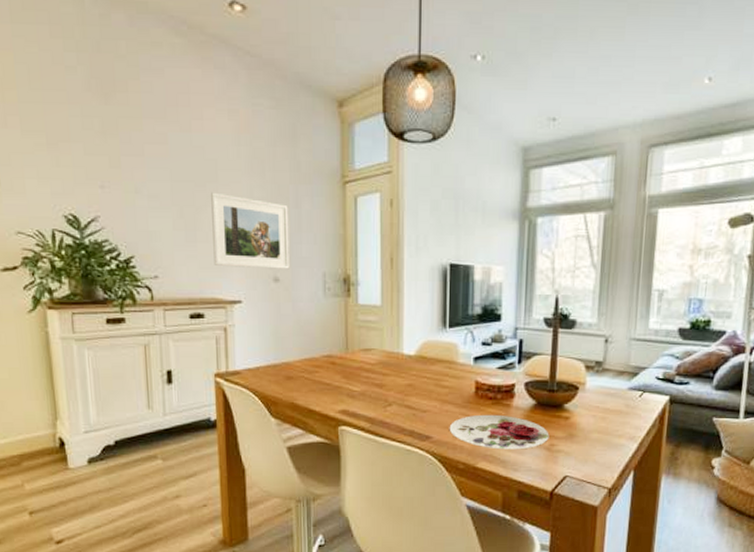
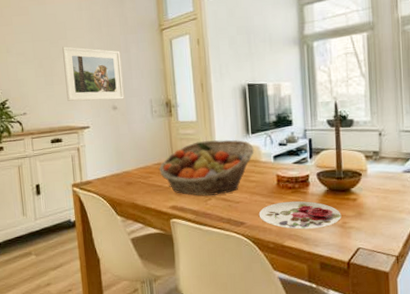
fruit basket: none [328,330,451,400] -> present [159,139,254,196]

